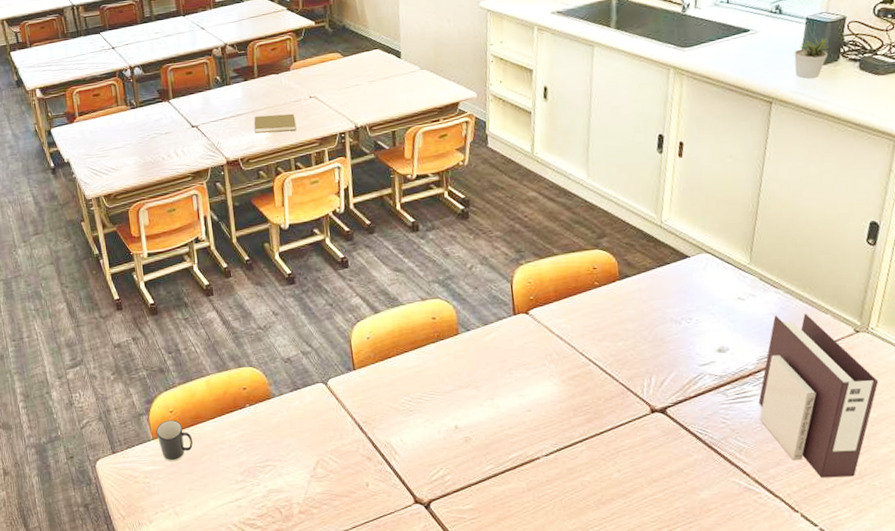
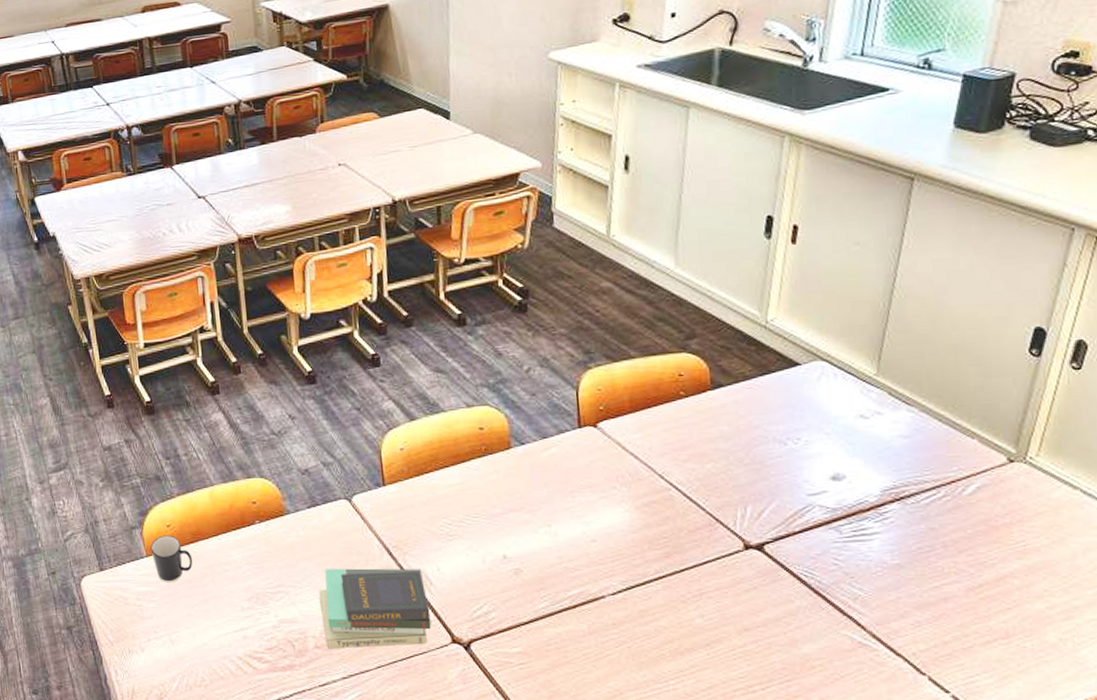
book: present [254,113,297,134] -> none [271,183,322,207]
books: none [301,440,397,514] -> present [318,568,432,649]
binder: present [758,314,879,478] -> none [880,437,1037,636]
book: present [759,355,817,461] -> none [880,486,955,613]
potted plant: present [794,37,829,79] -> none [945,99,992,150]

